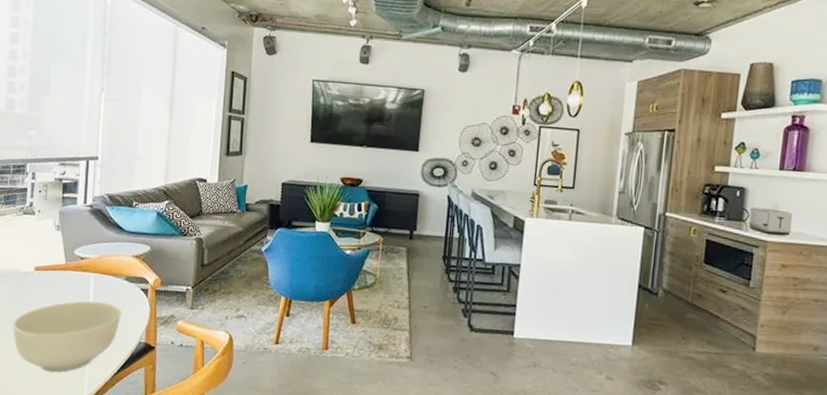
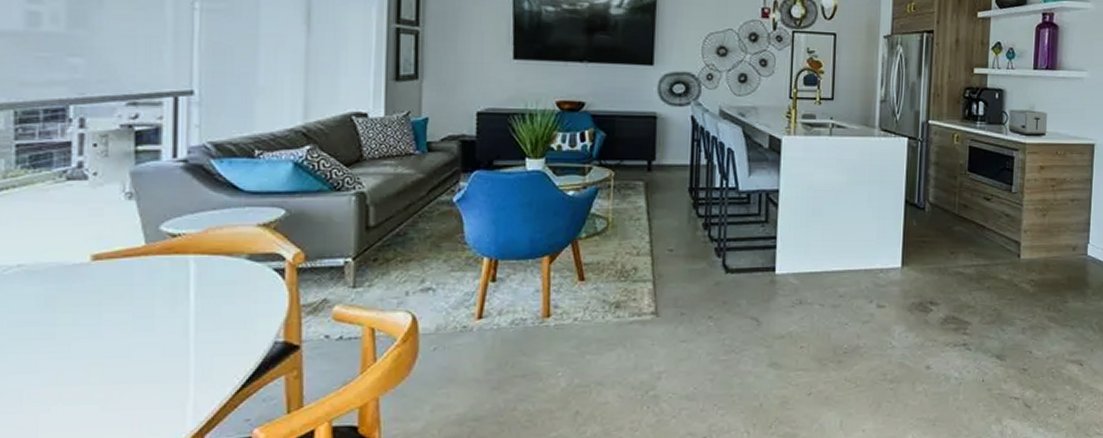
bowl: present [12,301,121,372] -> none [55,292,243,404]

